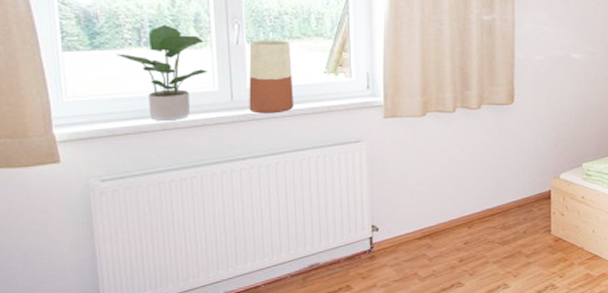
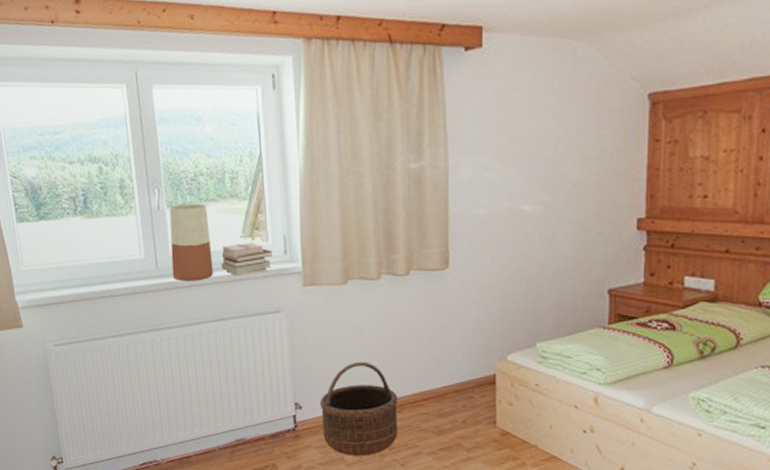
potted plant: present [116,25,208,122] -> none [57,193,134,290]
books: none [302,78,356,109] -> present [221,243,273,277]
basket: none [396,184,469,271] -> present [319,361,398,456]

